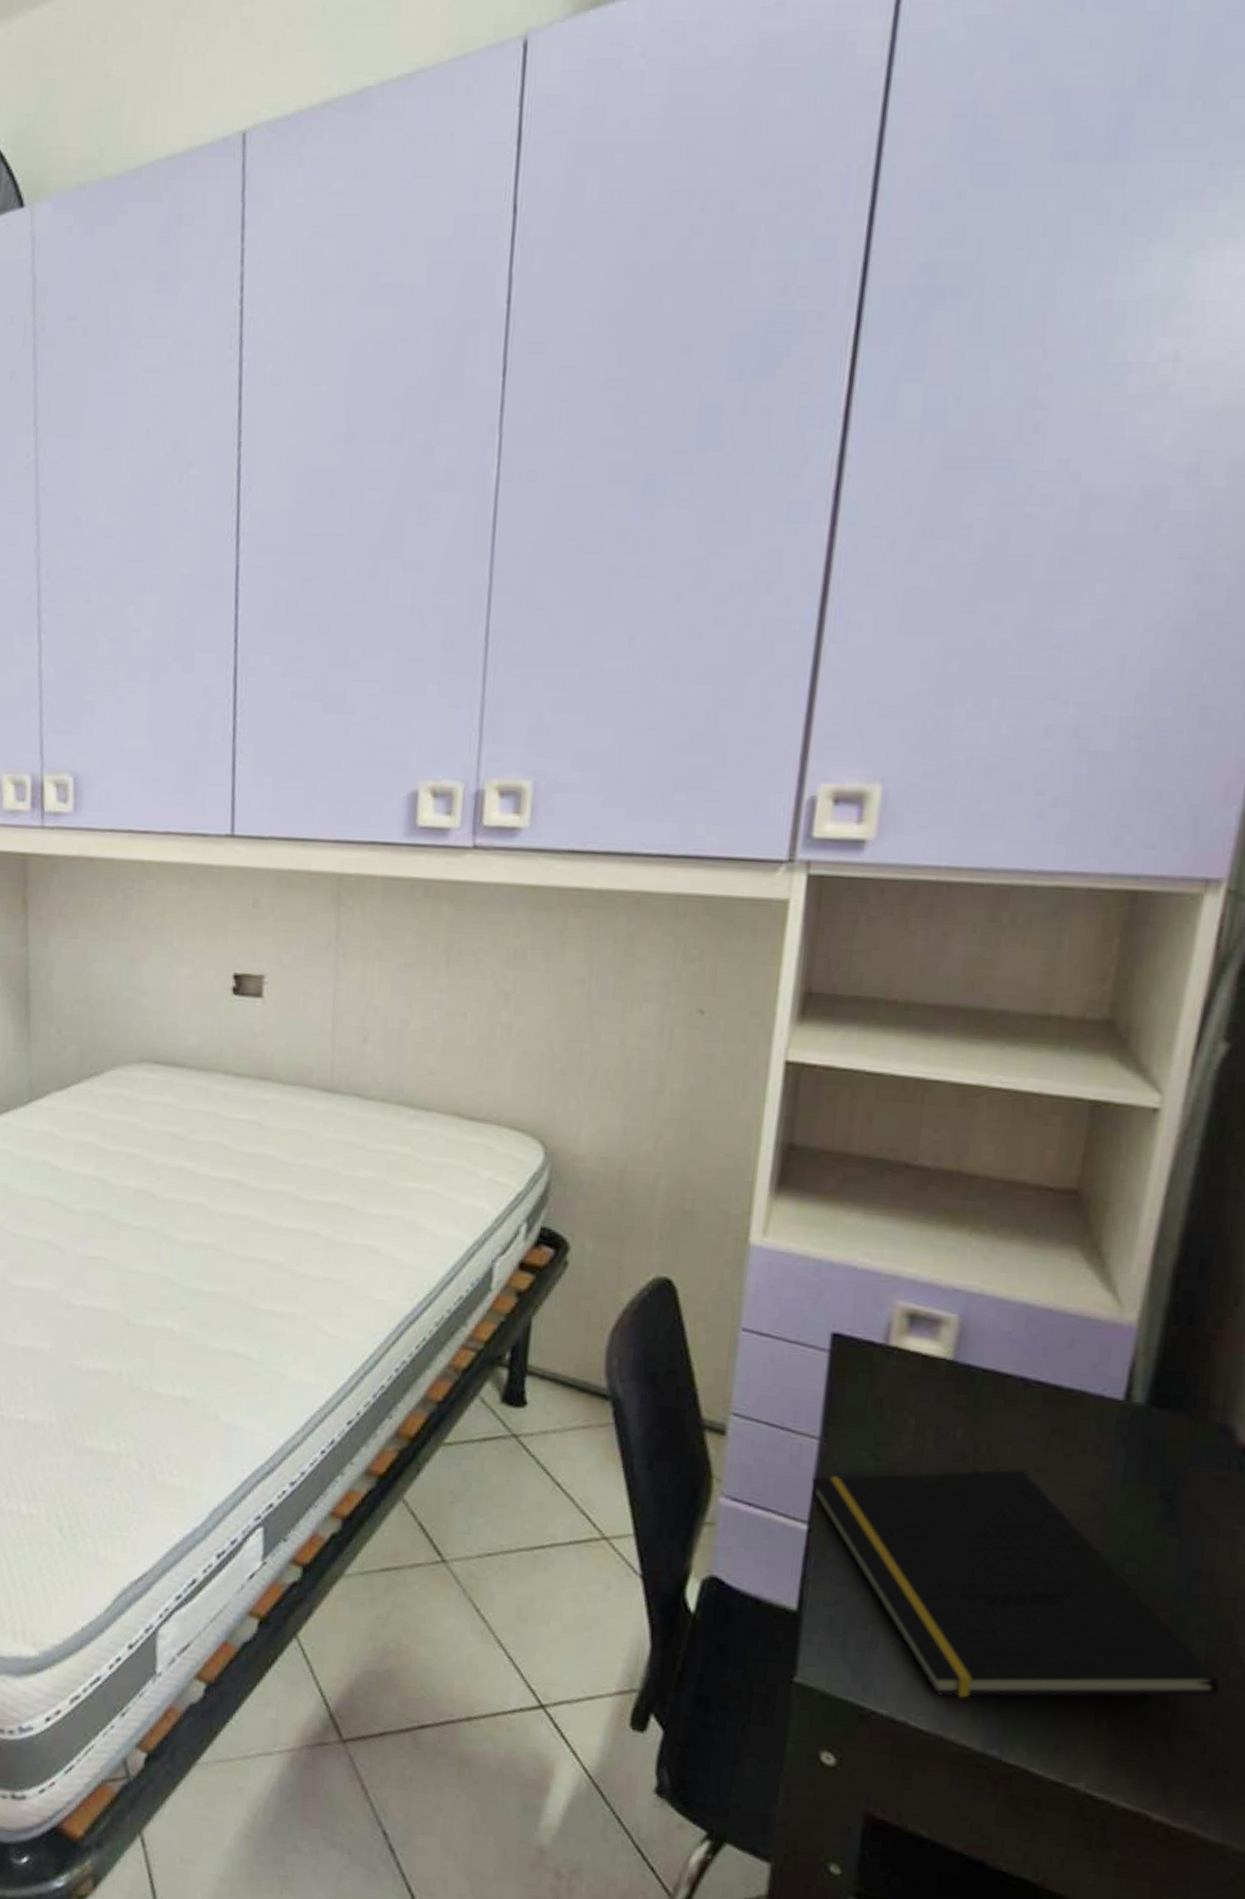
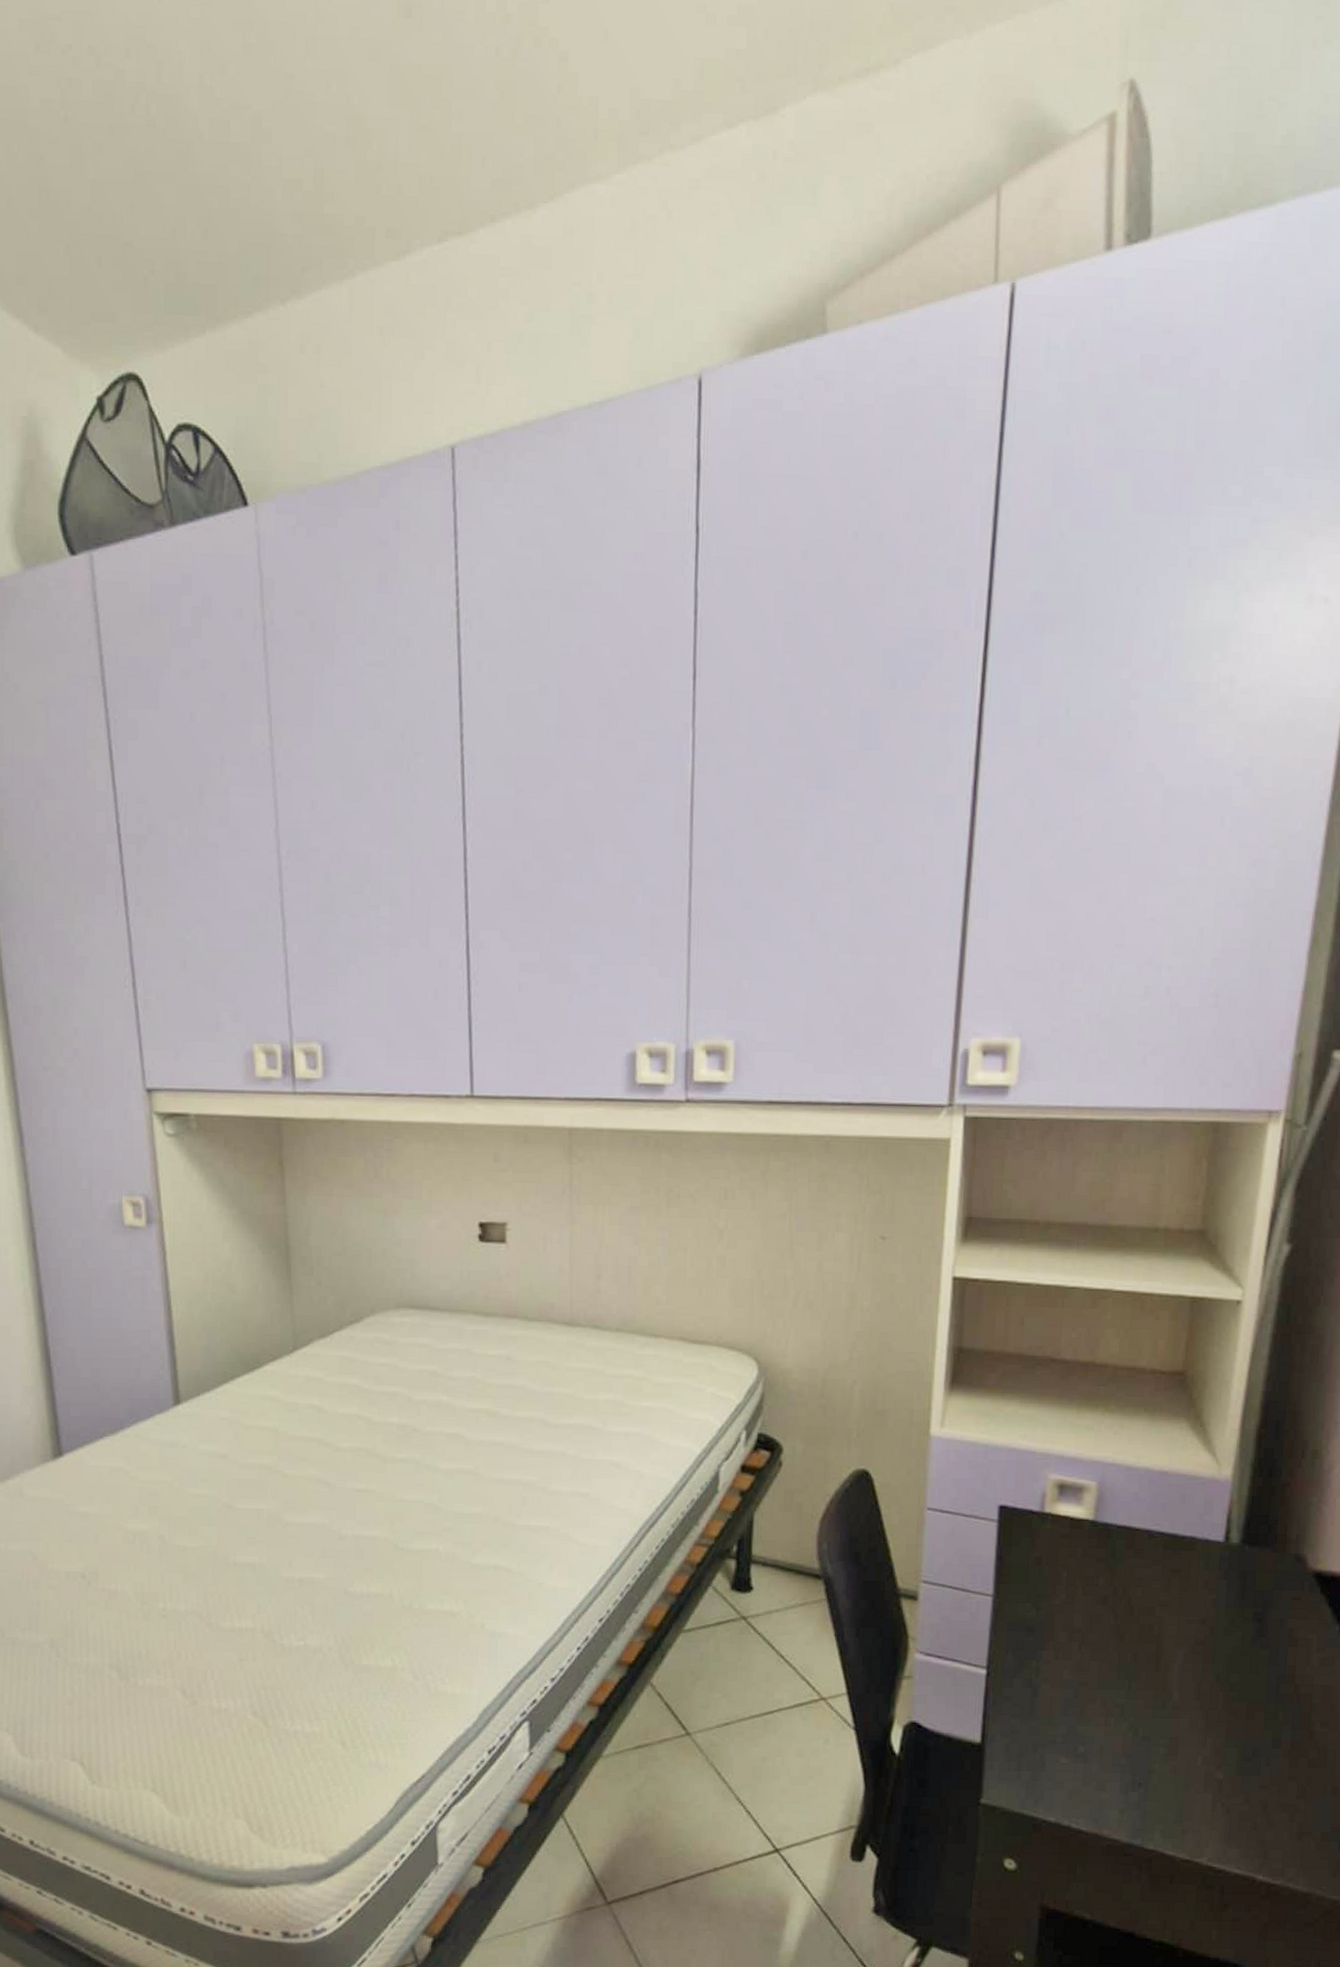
notepad: present [811,1469,1220,1698] -> none [987,1606,1303,1800]

